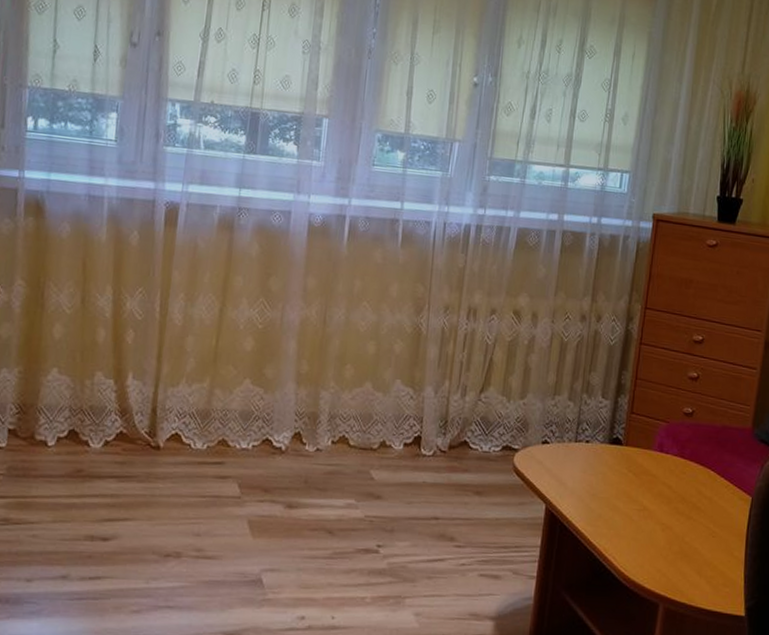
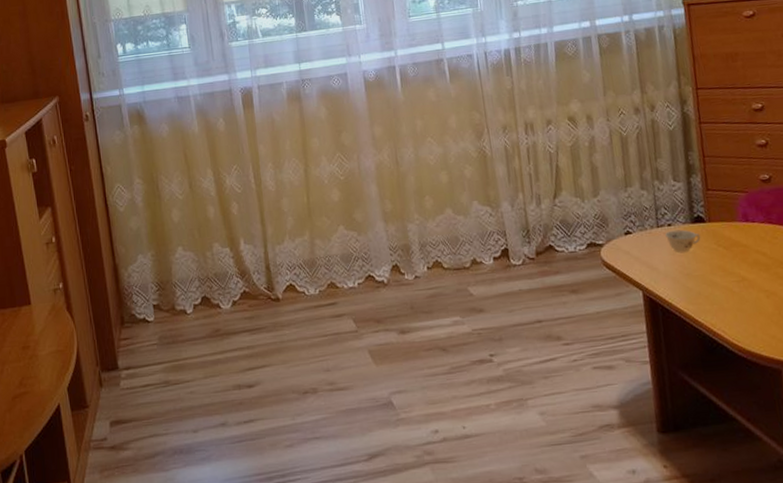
teacup: none [581,447,615,473] -> present [665,229,701,254]

